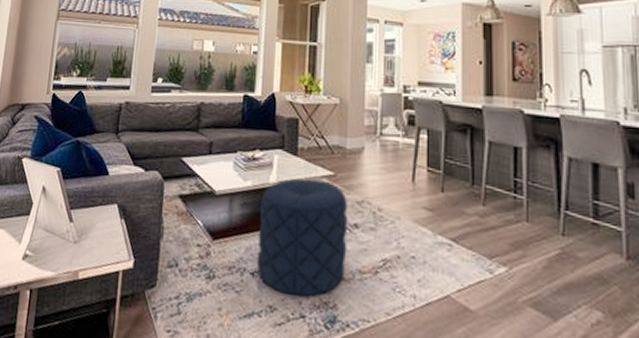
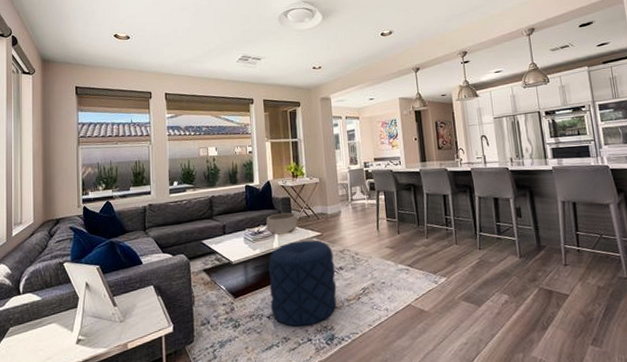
decorative bowl: none [264,137,306,166] -> present [266,212,298,234]

